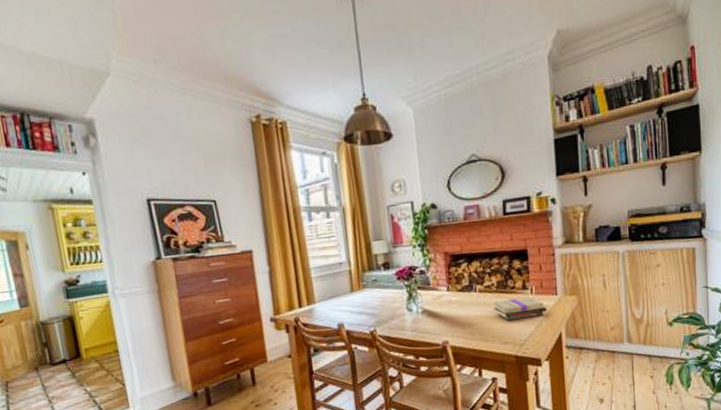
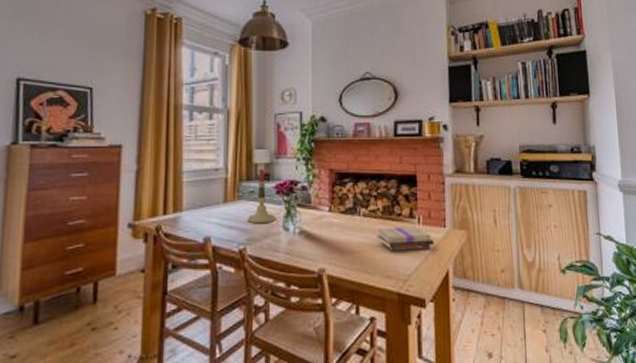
candlestick: none [374,258,400,309] -> present [248,169,276,224]

